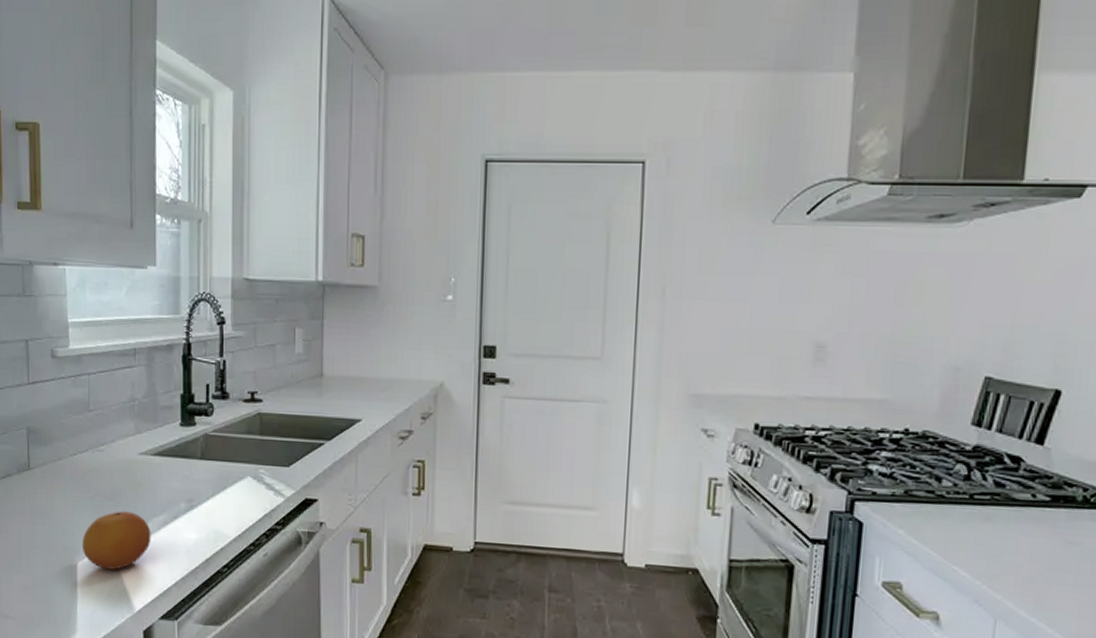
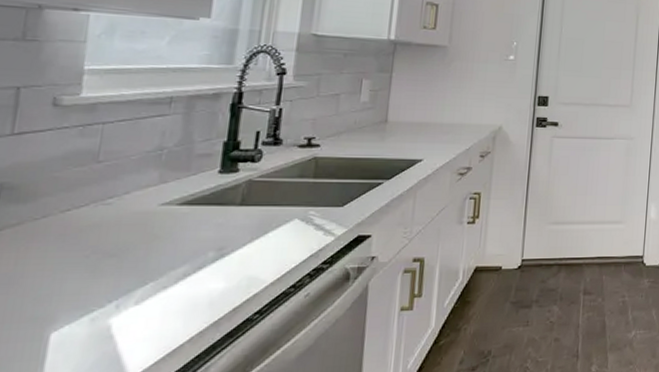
fruit: present [81,511,151,570] -> none [60,267,165,336]

